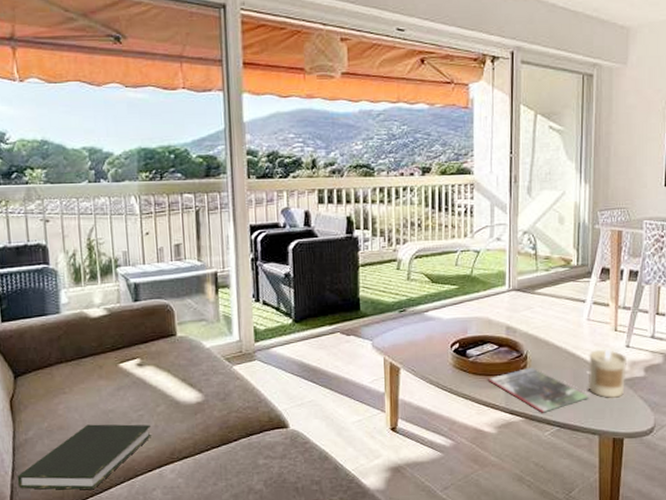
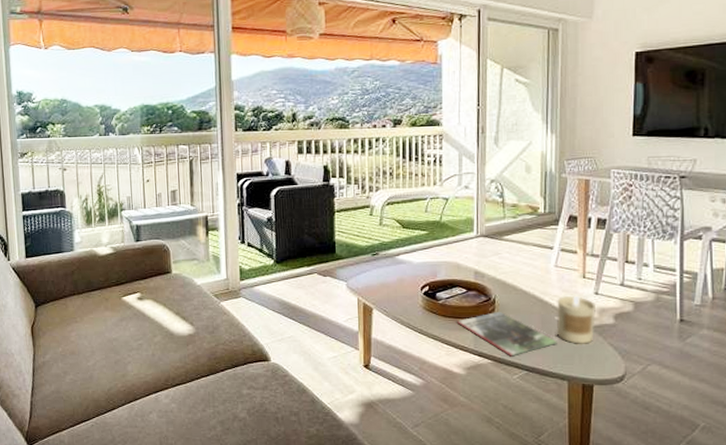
book: present [17,424,152,490] -> none [35,351,150,410]

